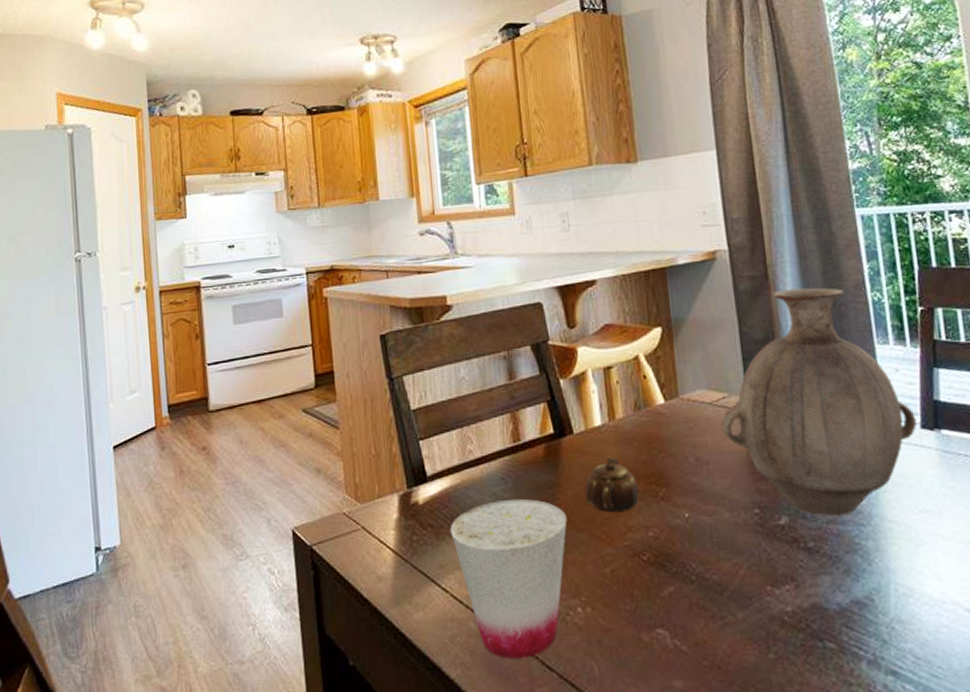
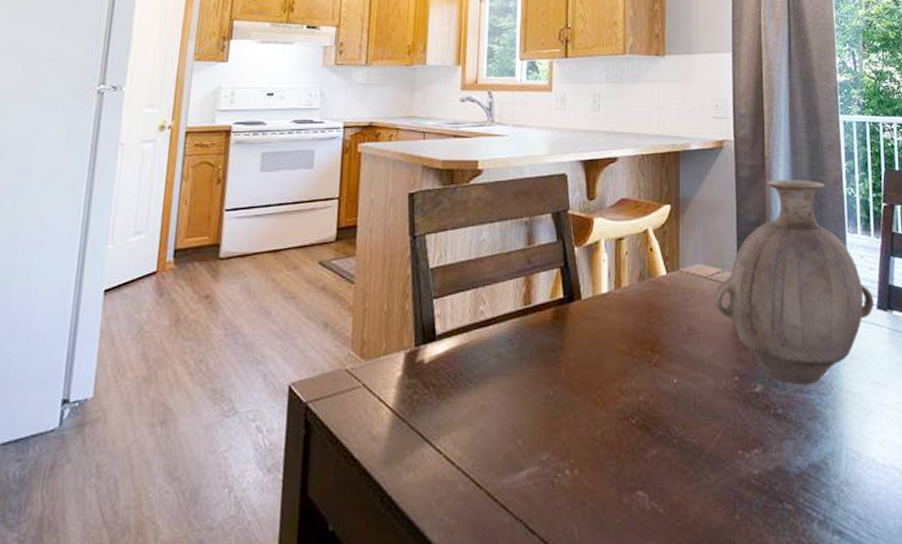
cup: present [450,498,567,659] -> none [452,360,566,522]
teapot: present [585,456,639,513] -> none [585,322,635,377]

